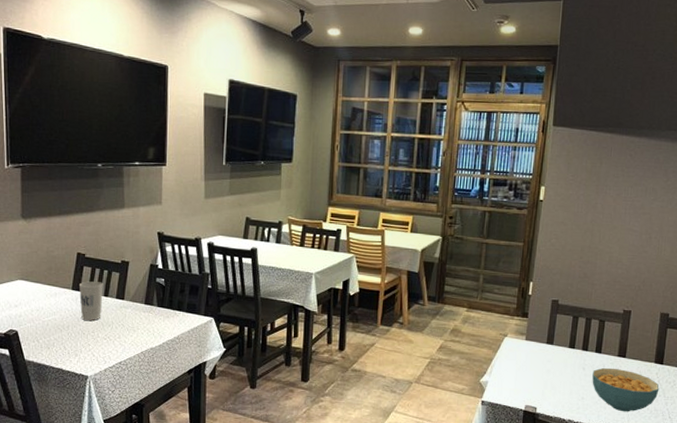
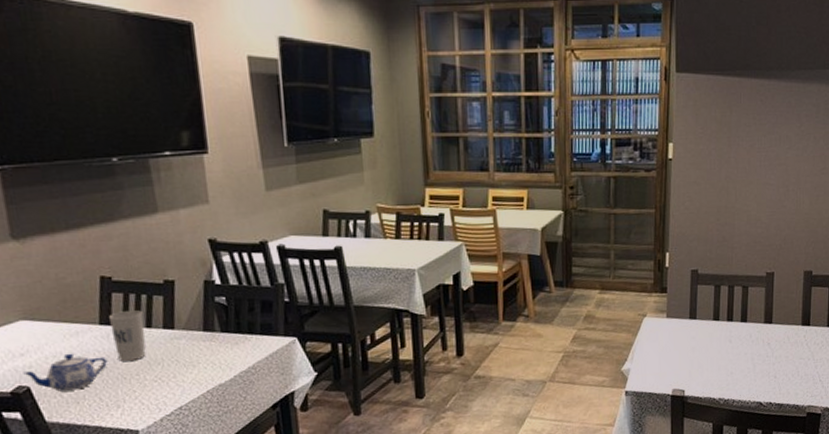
teapot: none [15,309,73,338] -> present [23,353,107,392]
cereal bowl: present [592,368,659,412] -> none [740,336,808,382]

